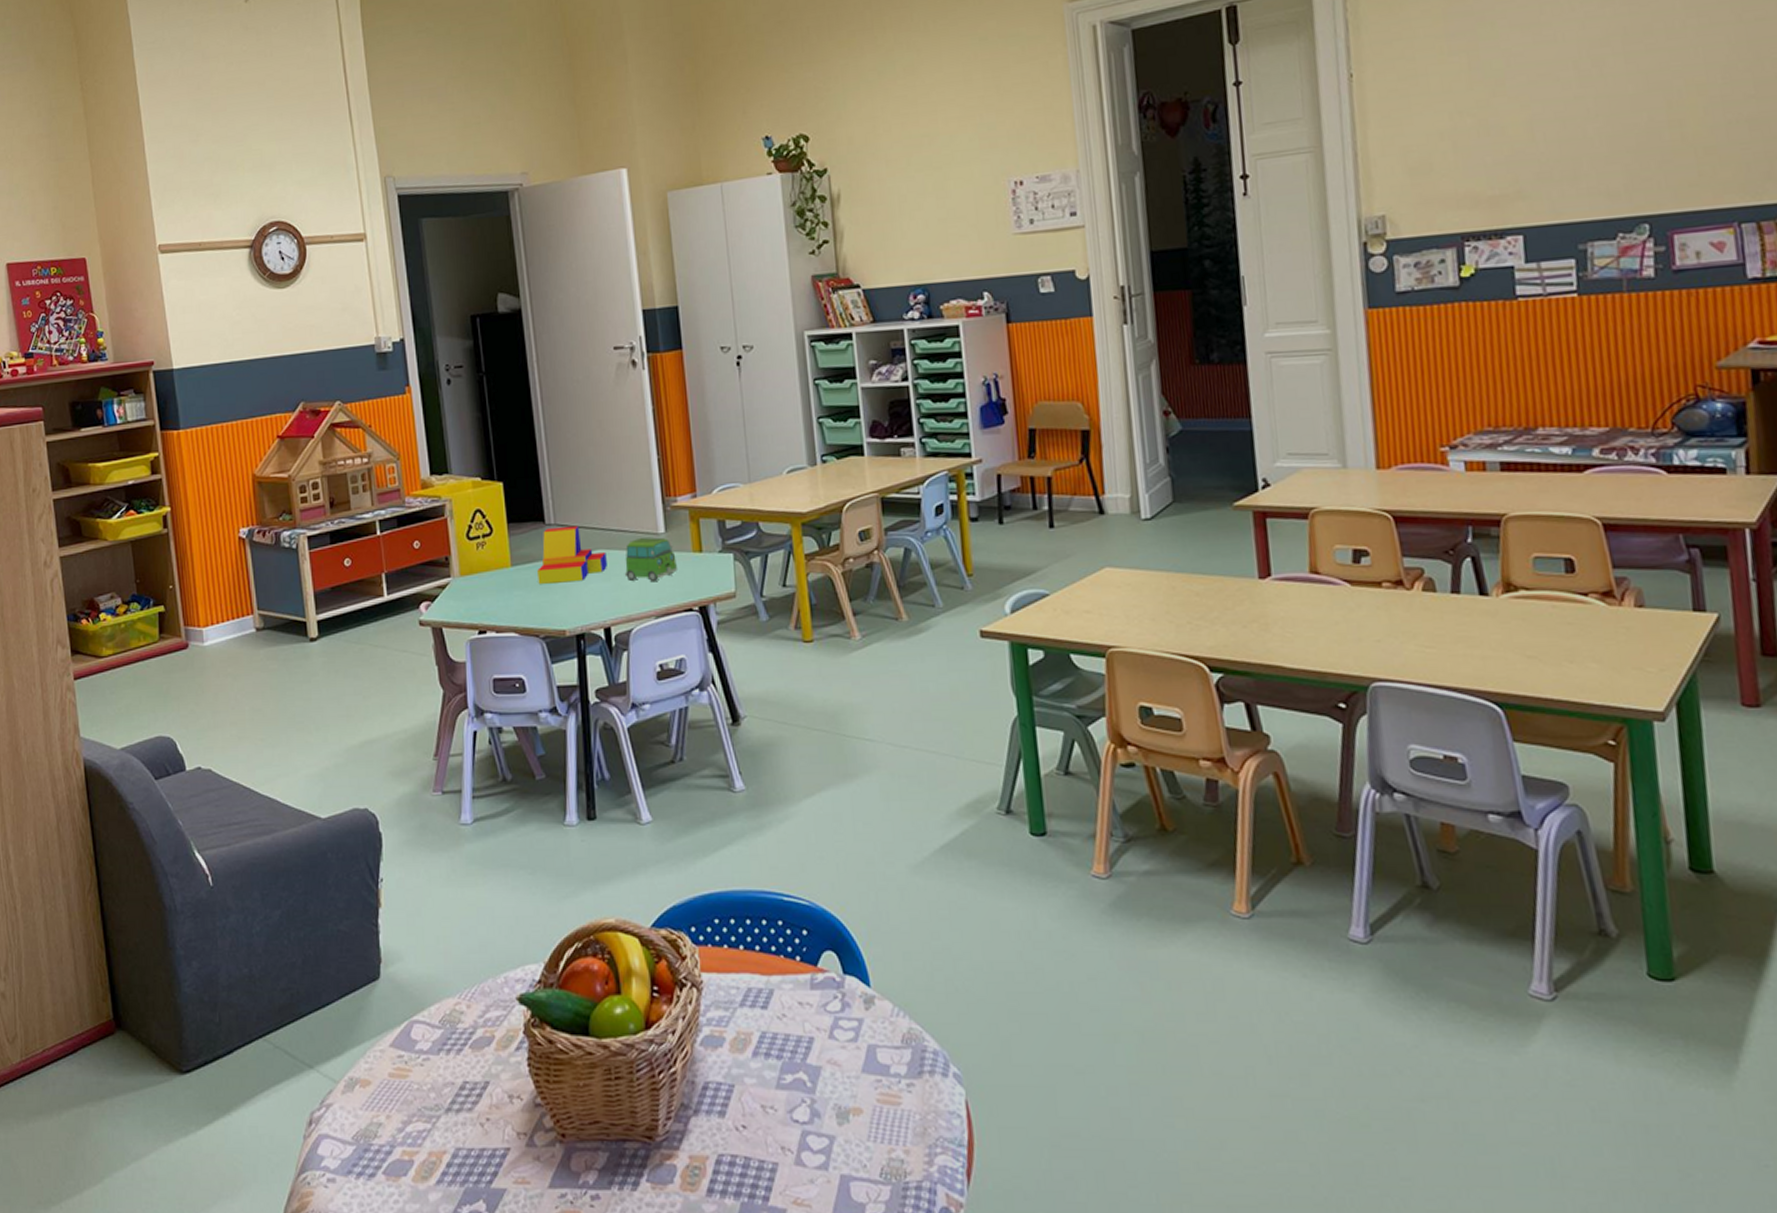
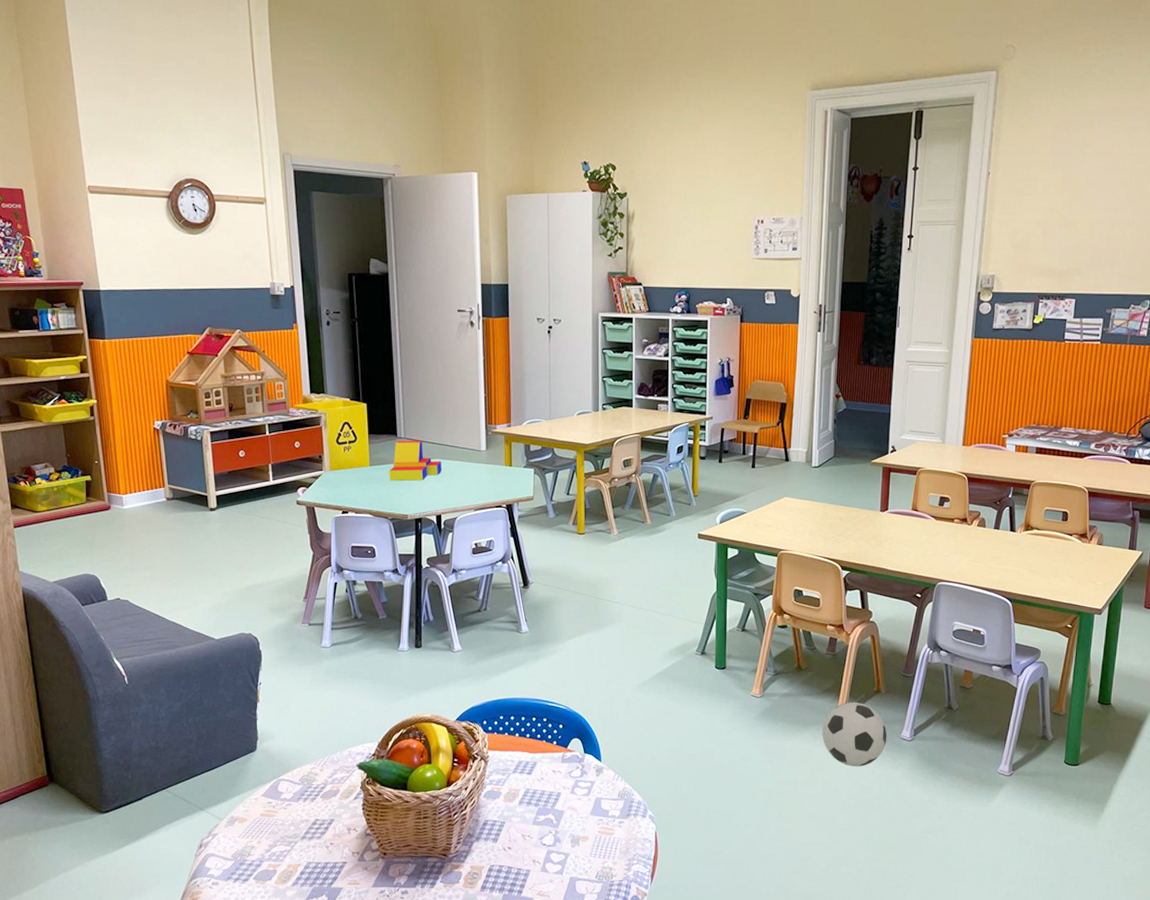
toy car: present [624,537,679,583] -> none [454,453,494,485]
soccer ball: none [1214,881,1326,989] -> present [822,702,887,767]

